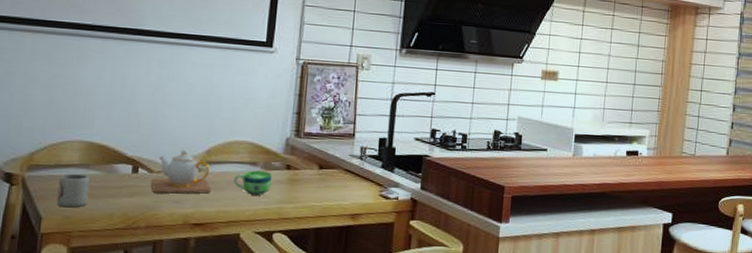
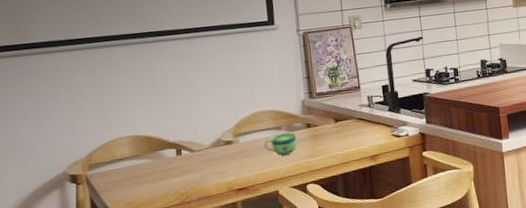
cup: present [56,173,90,208] -> none [116,164,144,196]
teapot: present [150,149,211,194] -> none [193,126,247,169]

